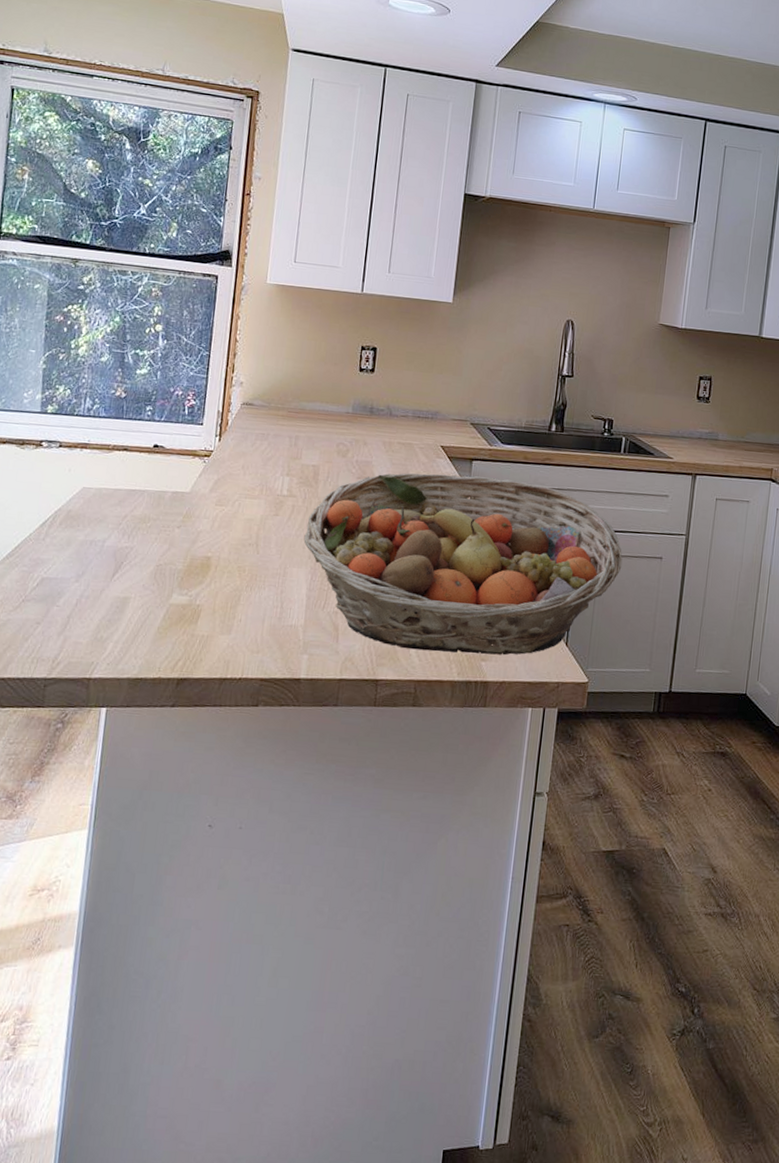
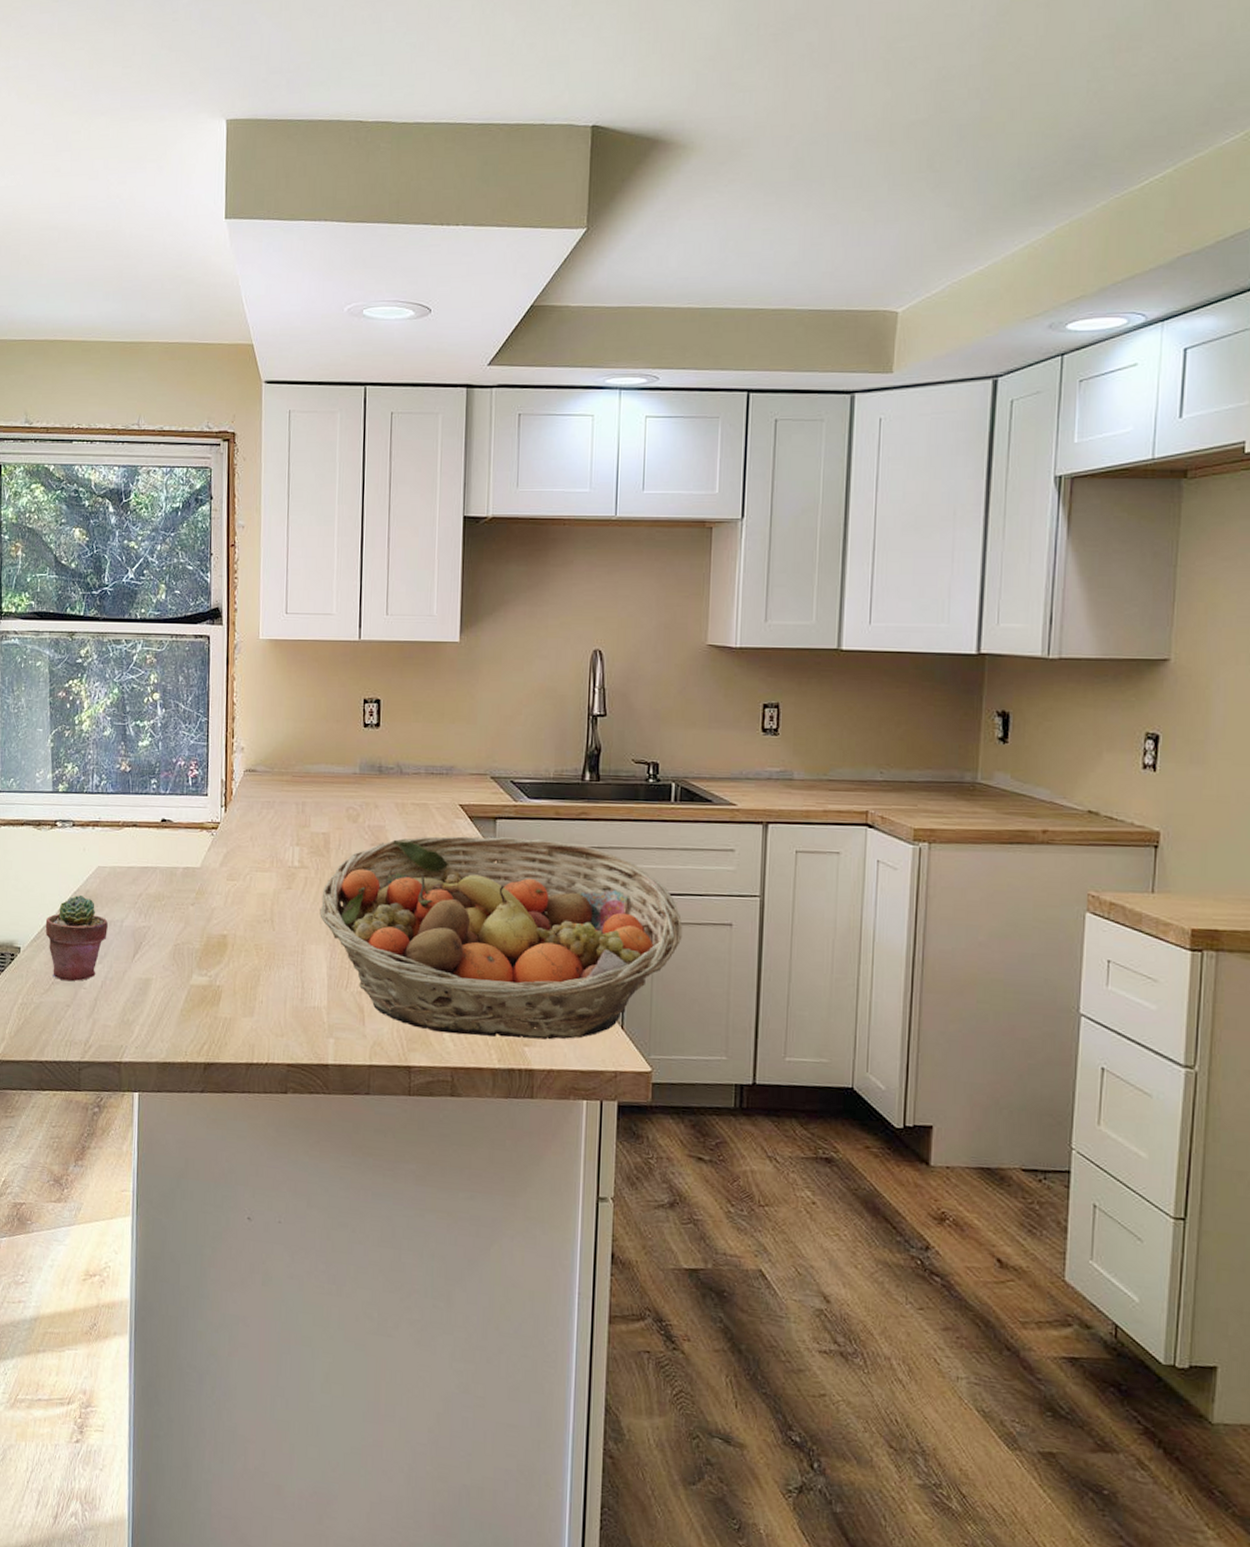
potted succulent: none [19,515,89,599] -> present [45,895,108,982]

